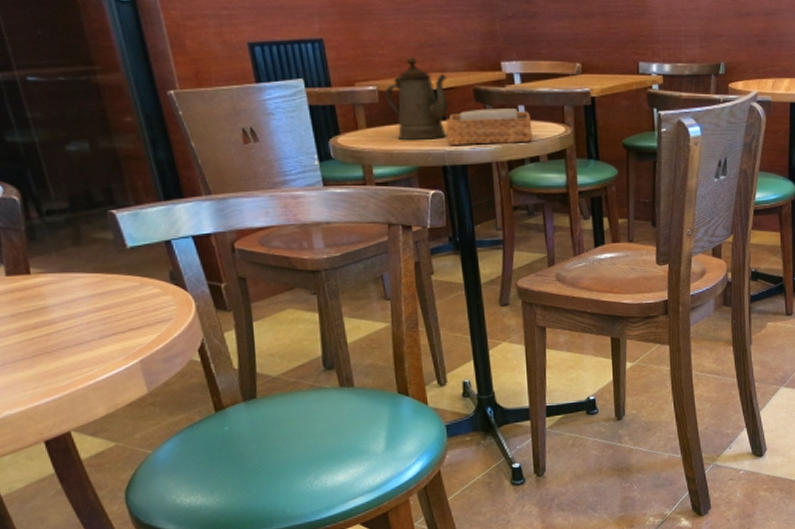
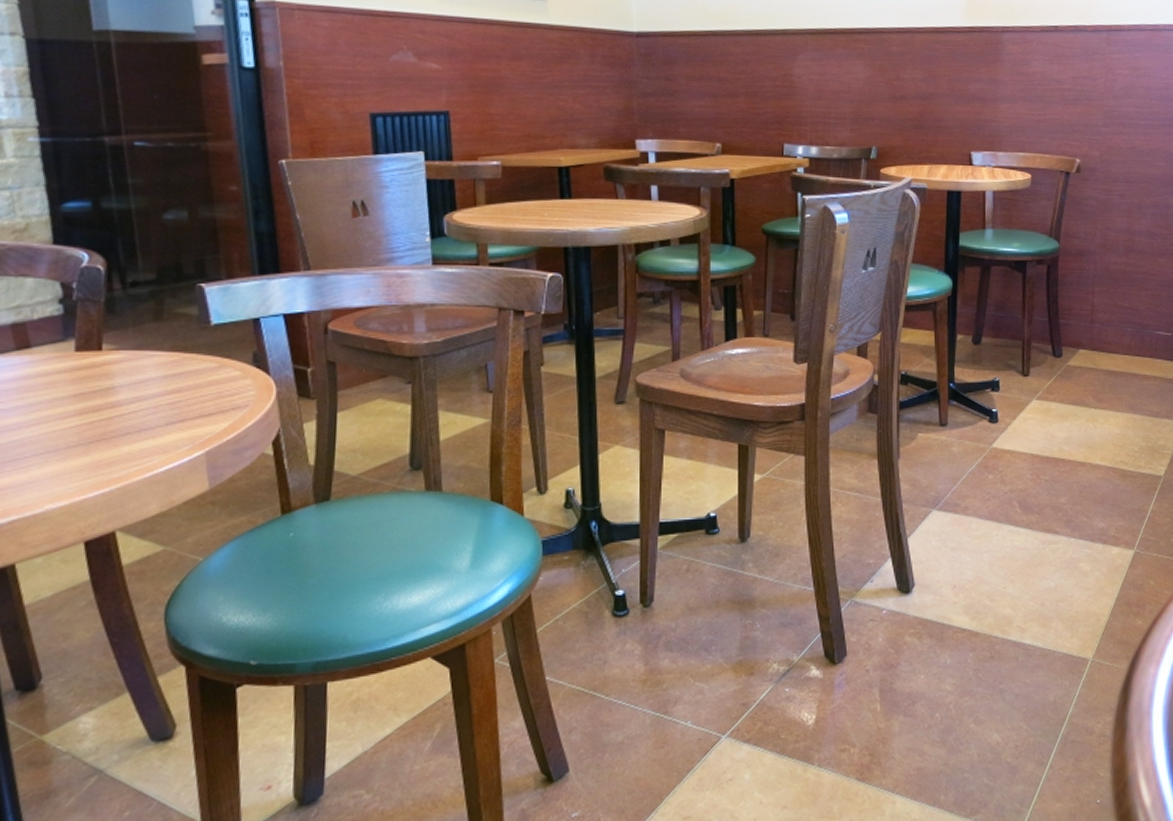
coffee pot: present [385,55,448,141] -> none [509,131,577,220]
napkin holder: present [446,108,533,146] -> none [571,187,665,227]

